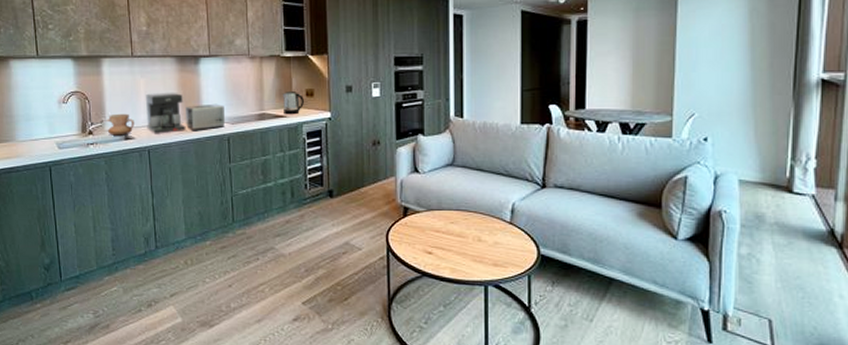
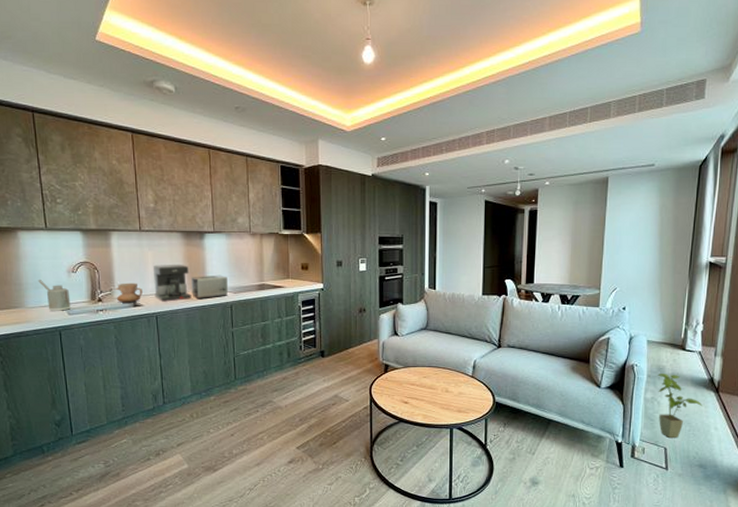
soap dispenser: none [29,110,61,146] -> present [38,279,71,312]
kettle: present [282,90,304,115] -> none [280,264,299,286]
house plant: none [755,221,820,308] -> present [658,373,702,439]

